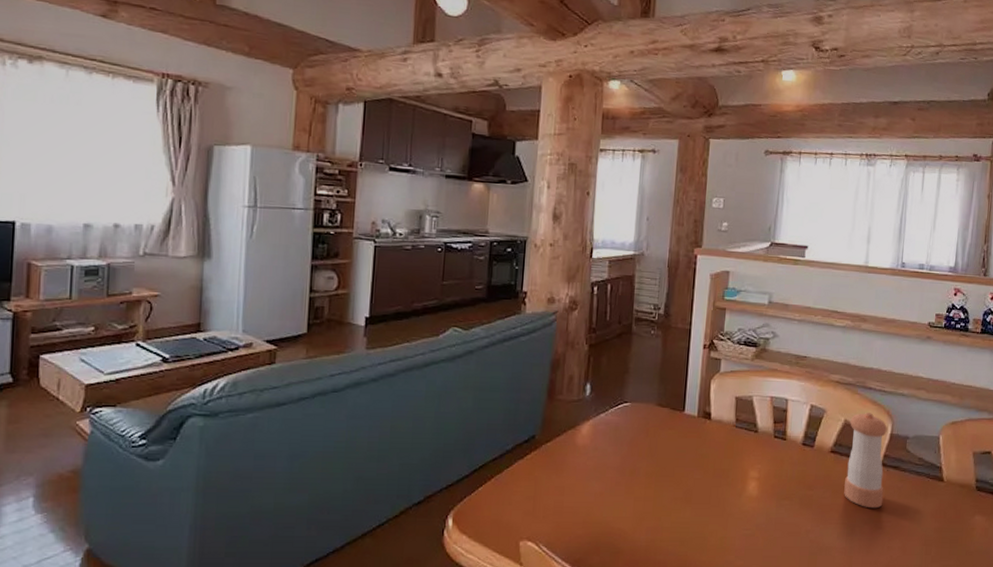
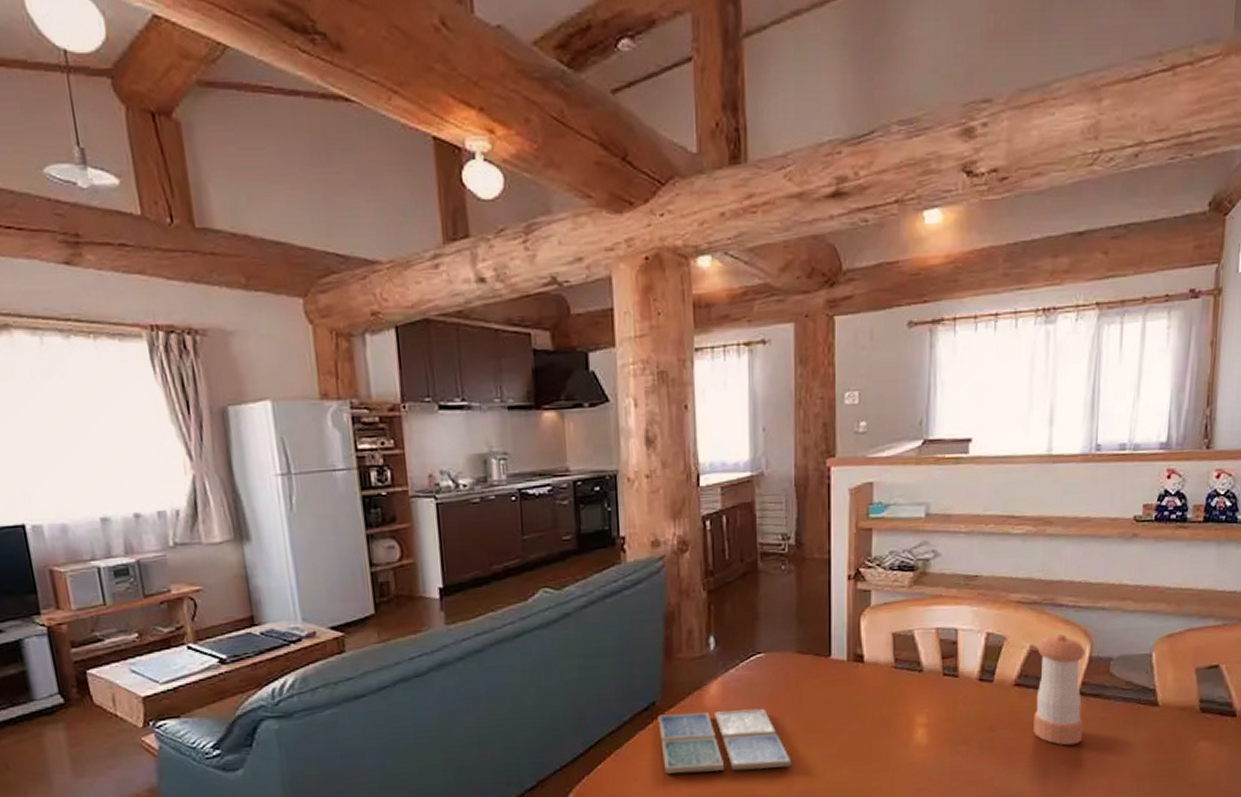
drink coaster: none [535,447,645,505] -> present [658,708,792,774]

